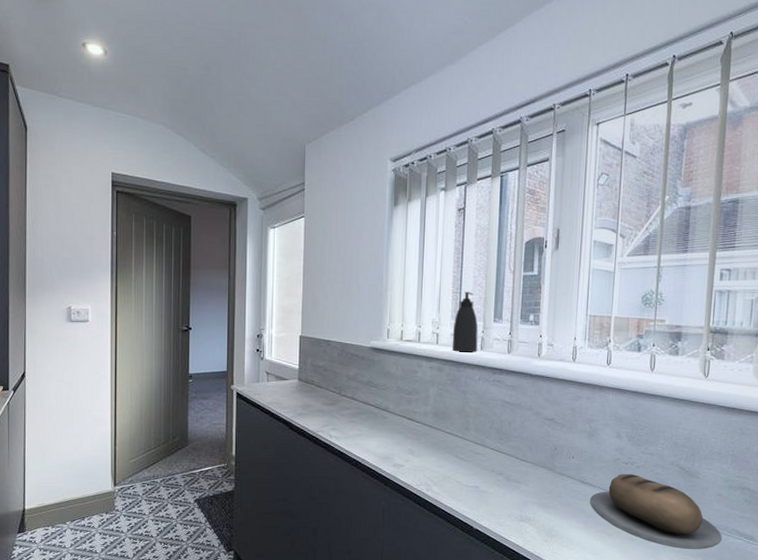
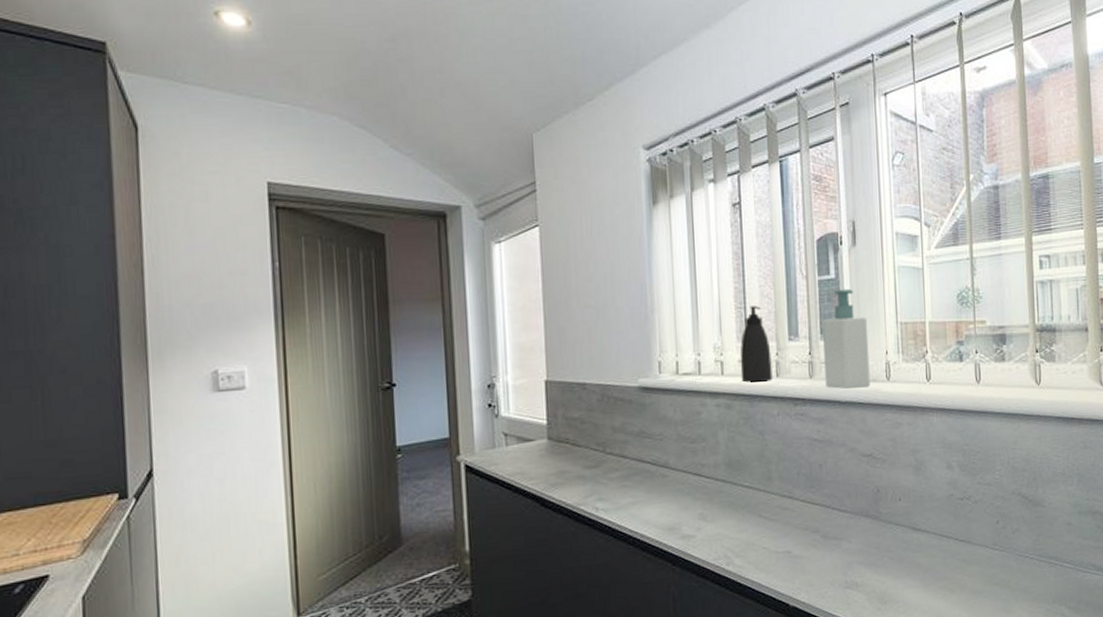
soap bottle: none [520,284,562,366] -> present [822,288,871,390]
bread: present [589,473,722,550] -> none [924,510,1078,596]

